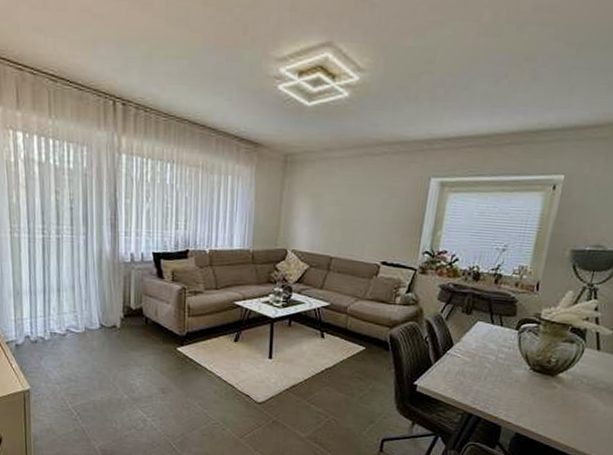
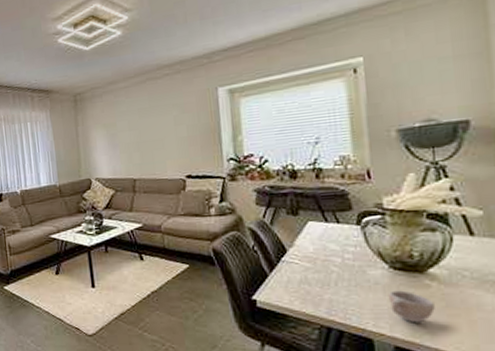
cup: none [521,388,555,416] -> present [388,290,435,323]

